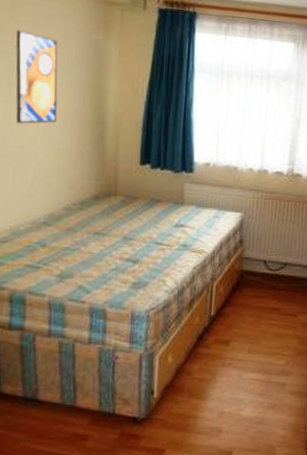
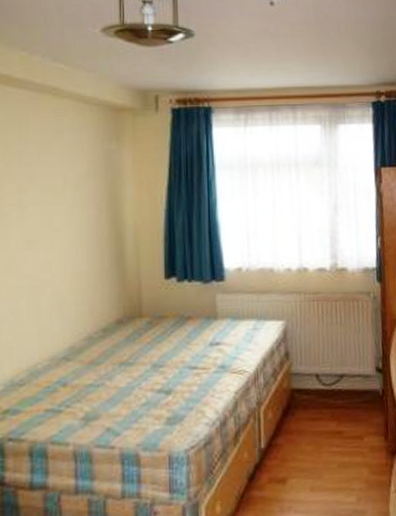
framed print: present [16,30,58,124] -> none [24,150,72,250]

